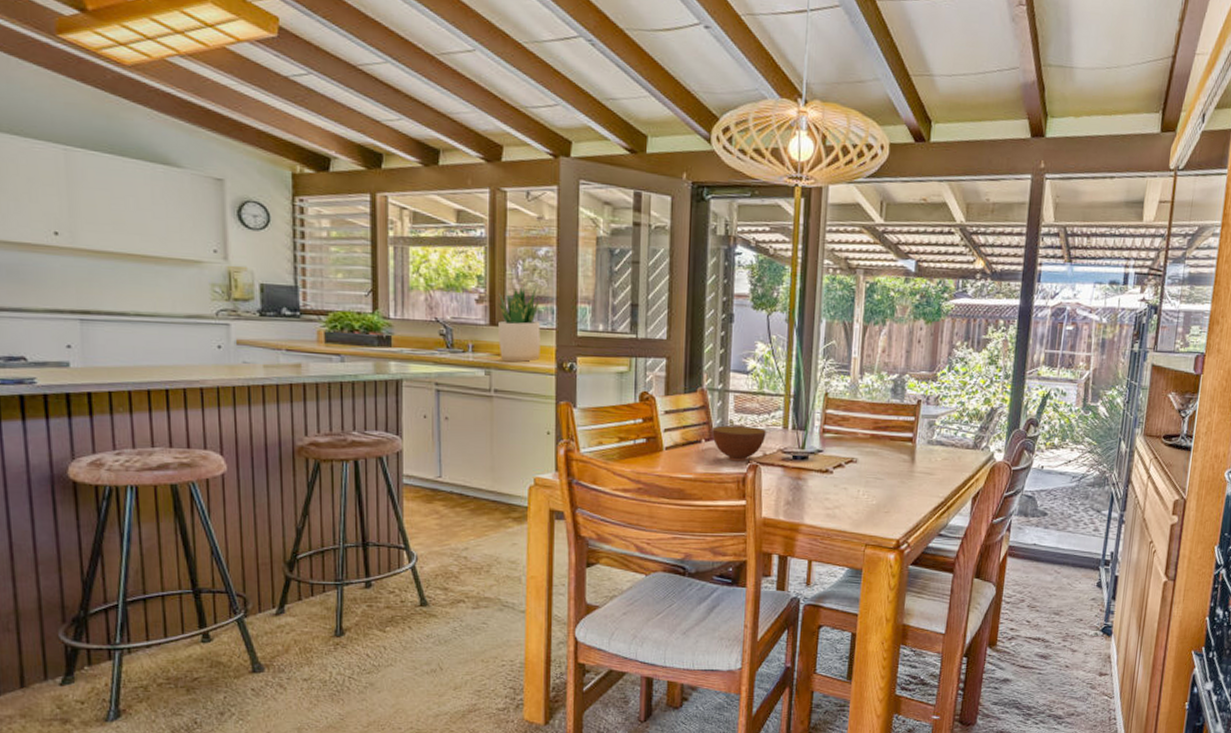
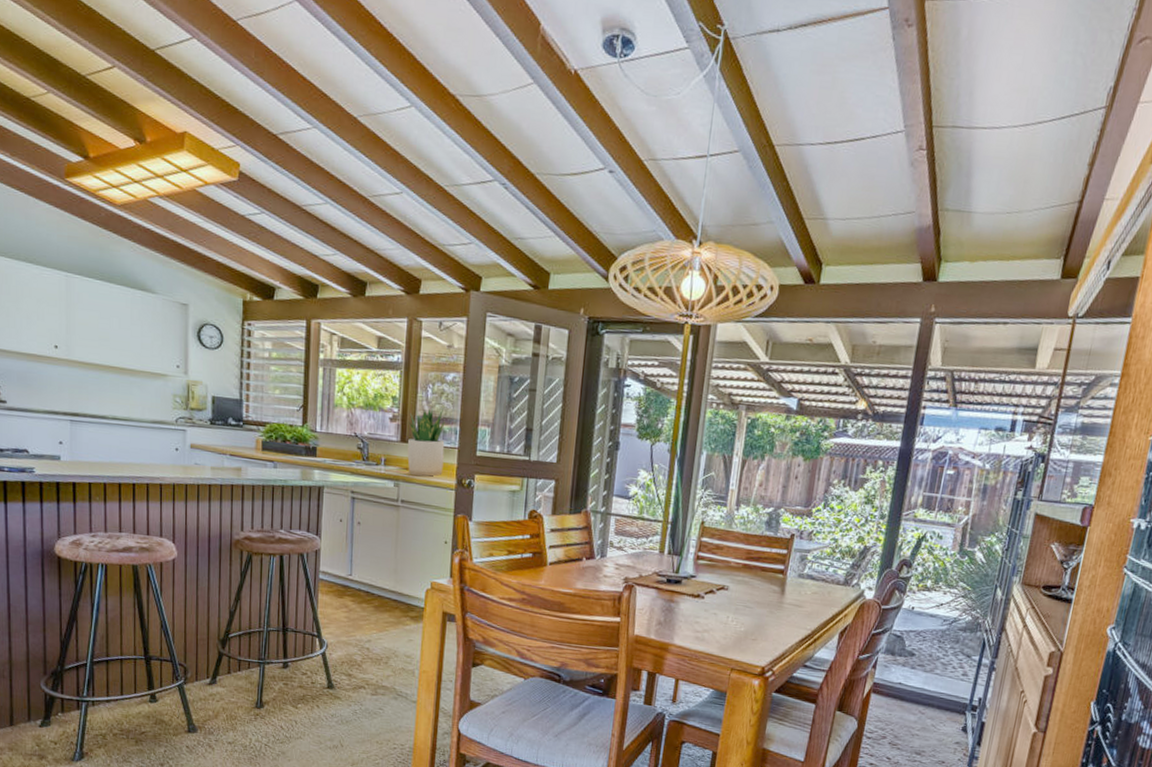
bowl: present [712,425,767,462] -> none [593,546,644,581]

